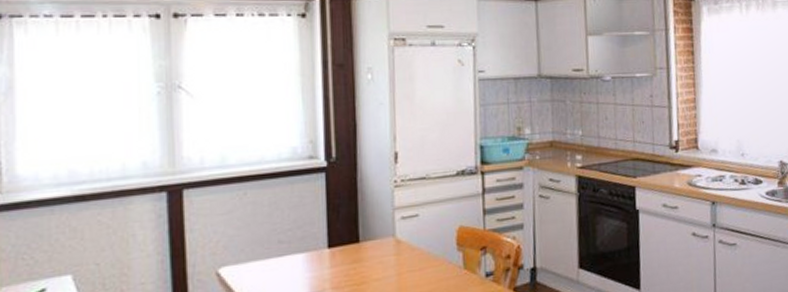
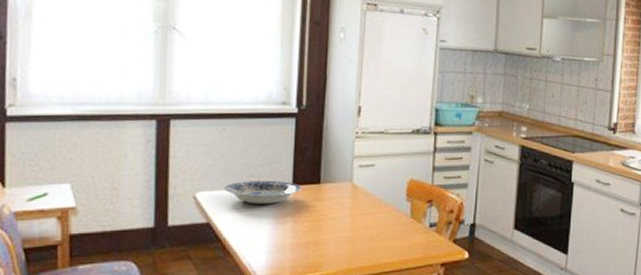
plate: none [250,244,338,274] -> present [224,180,301,204]

